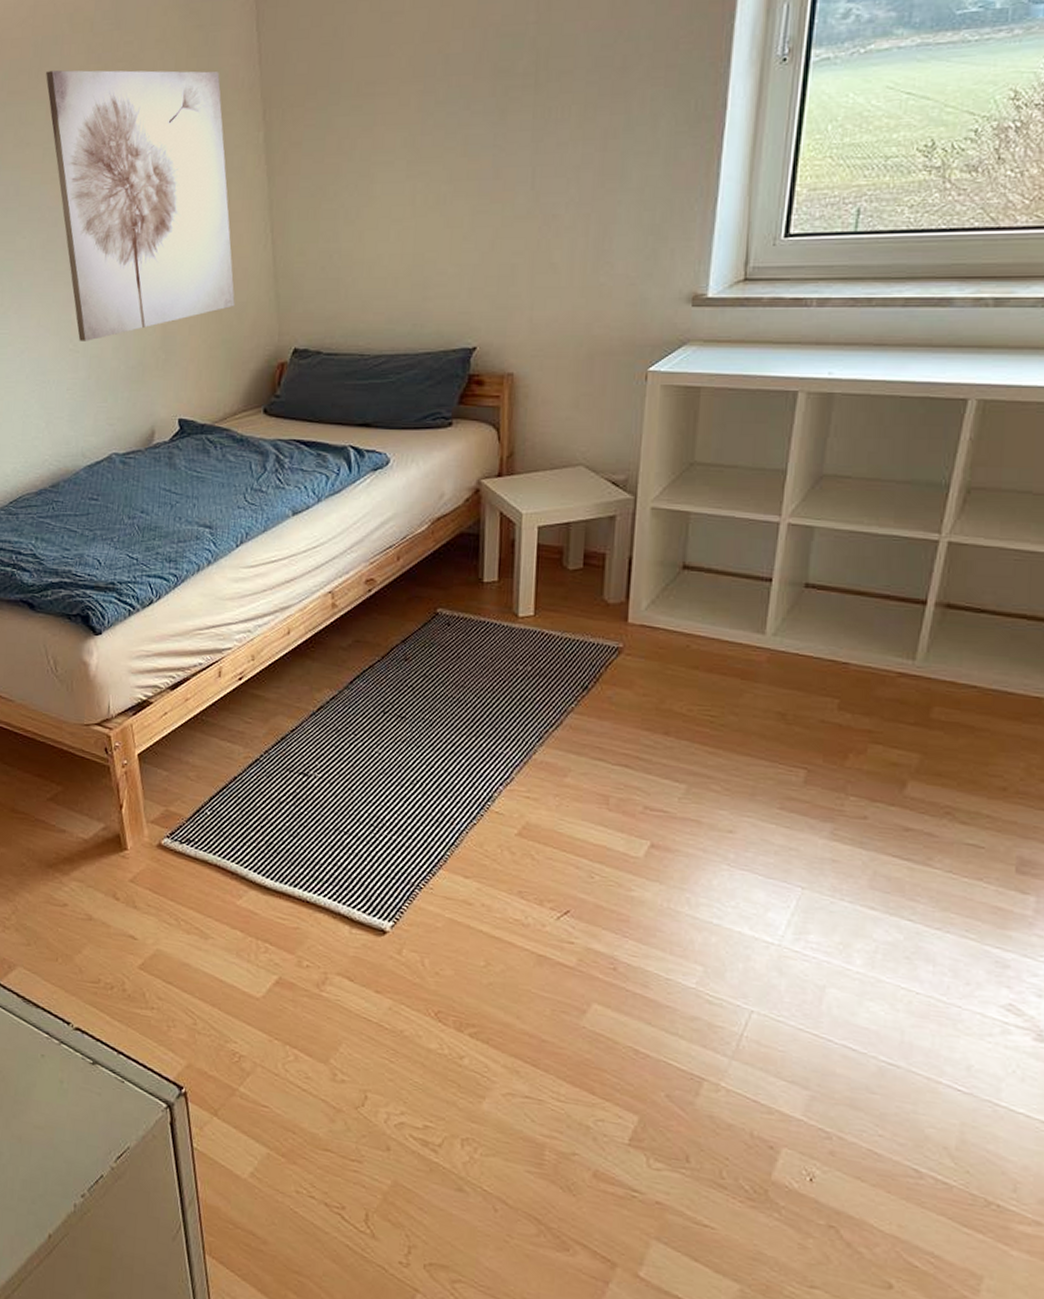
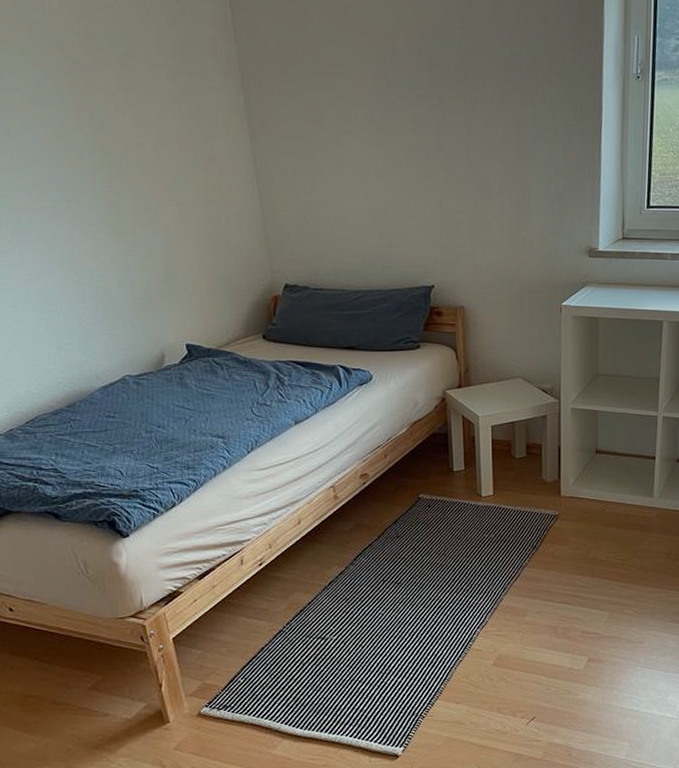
wall art: present [46,70,235,341] -> none [29,23,229,275]

